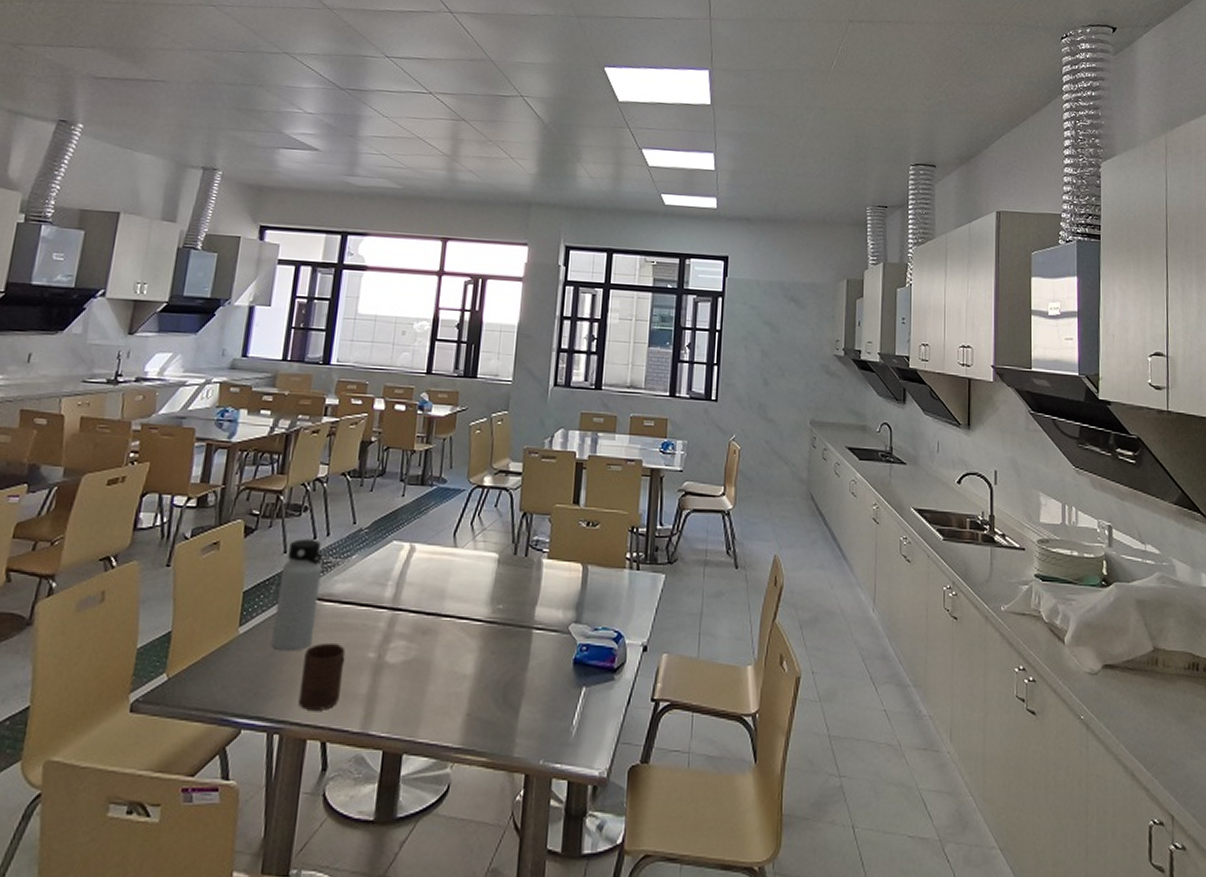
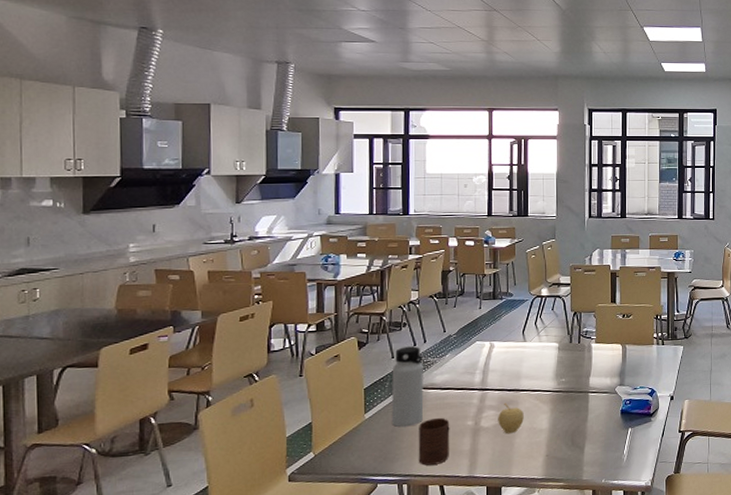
fruit: none [408,631,444,677] -> present [498,402,524,434]

